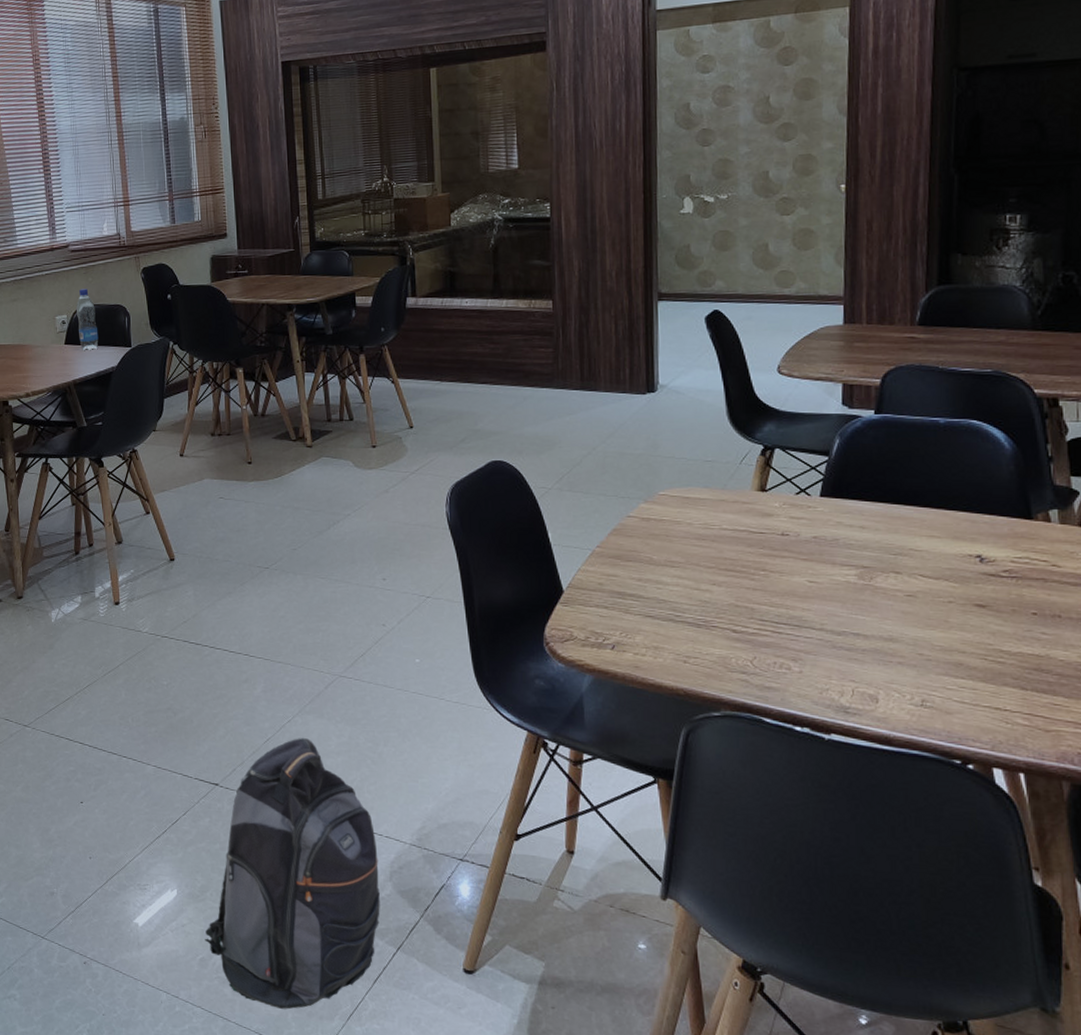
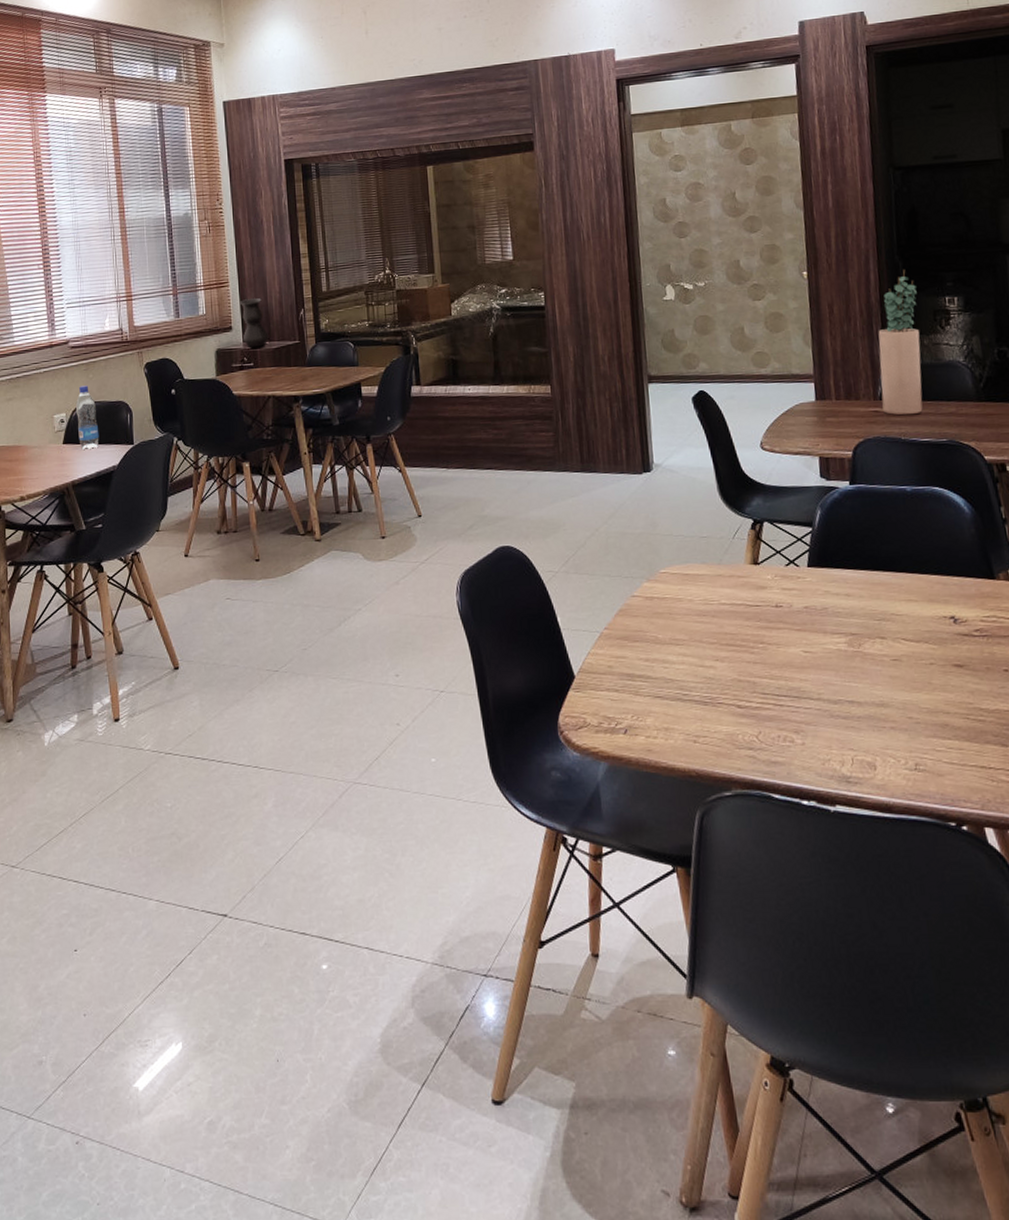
backpack: present [205,738,381,1010] -> none [213,855,403,1171]
vase: none [234,205,263,258] -> present [239,298,269,351]
vase: none [920,184,974,344] -> present [878,270,923,417]

